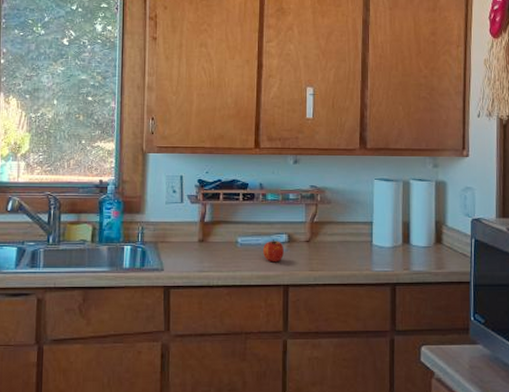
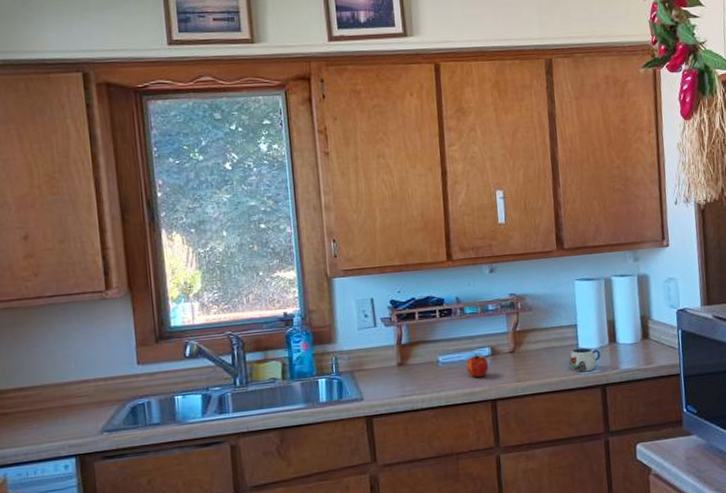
mug: none [362,245,393,269] -> present [569,347,600,373]

